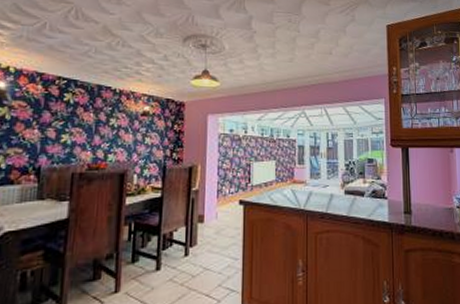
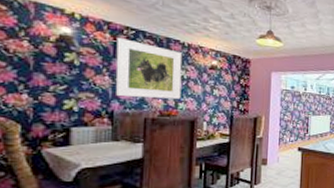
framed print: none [44,89,113,151] -> present [115,38,183,99]

